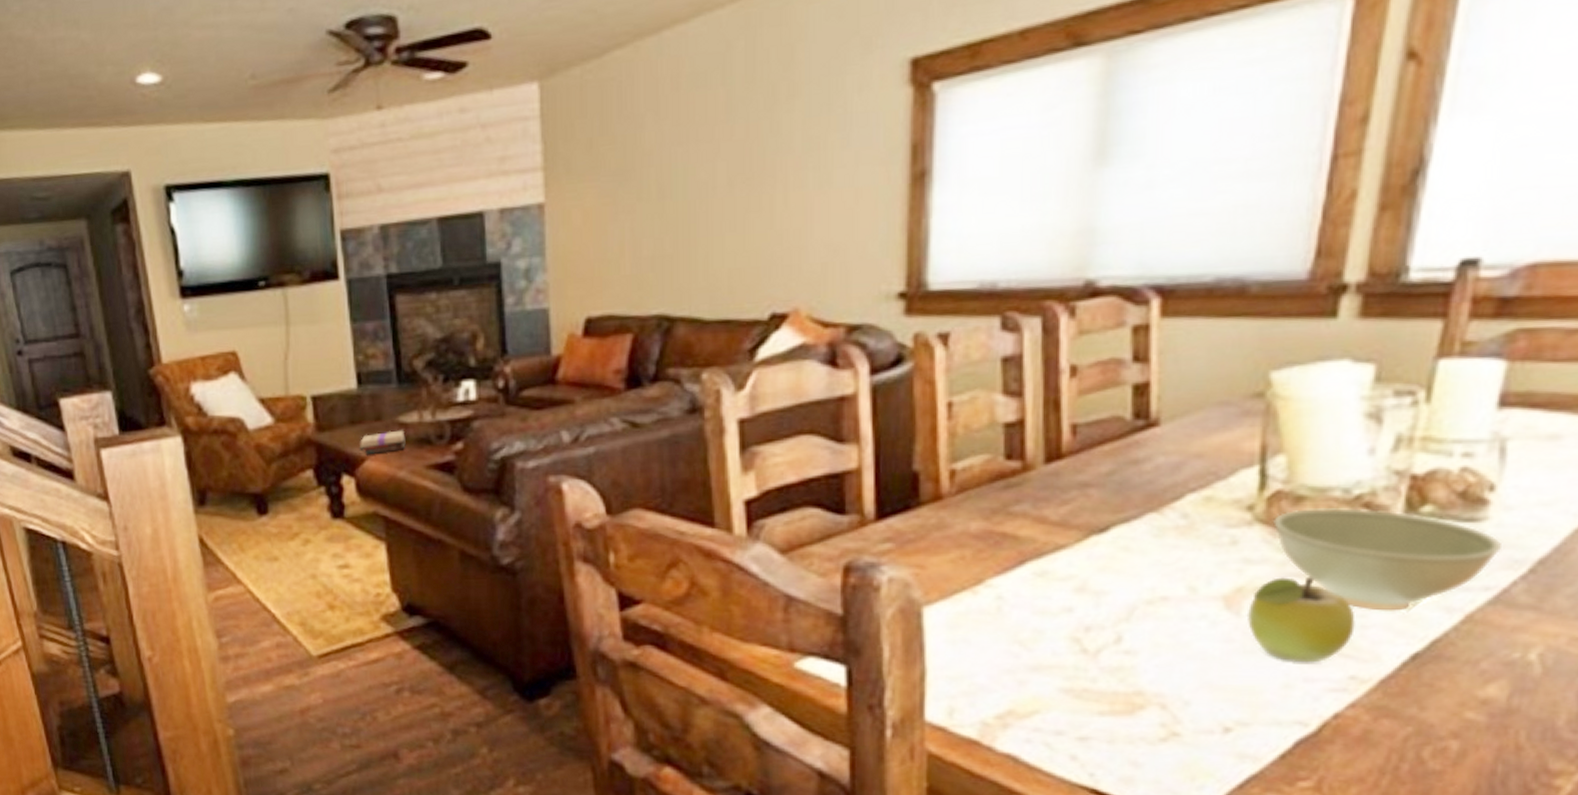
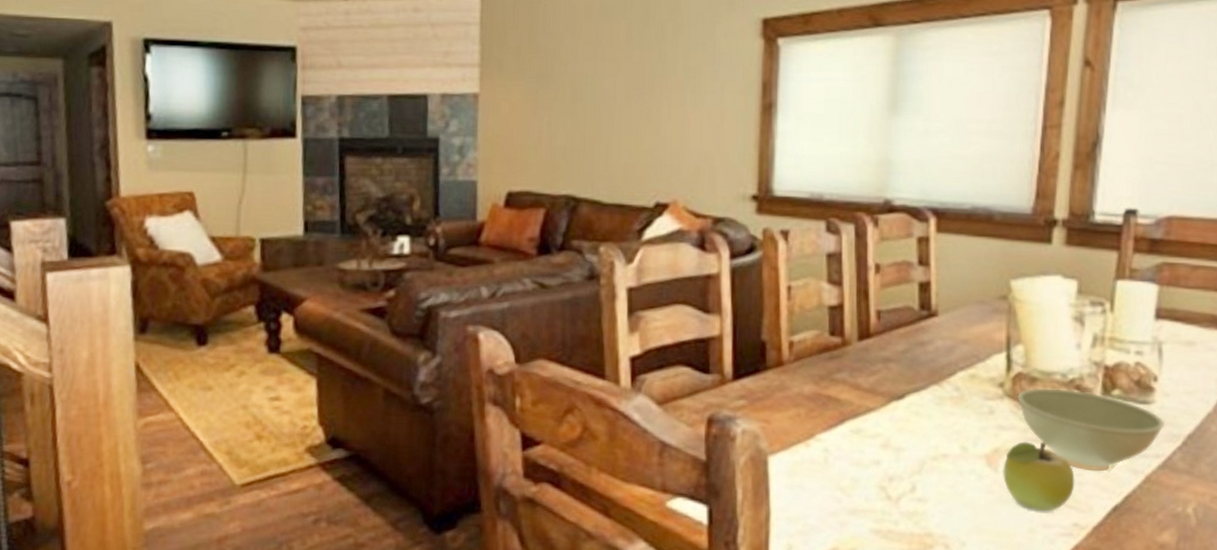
books: present [359,430,406,455] -> none [300,275,344,296]

